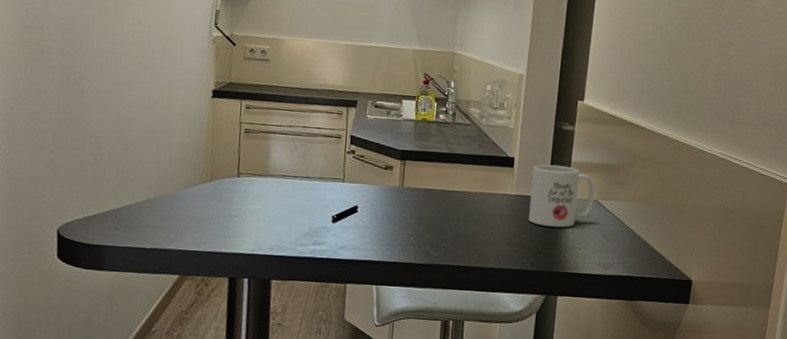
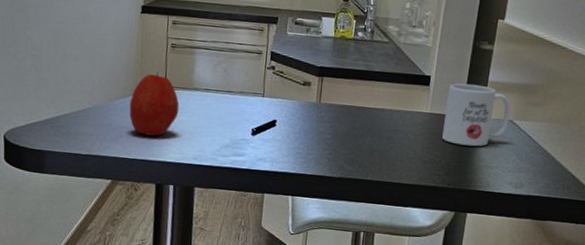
apple: none [199,158,254,227] -> present [129,71,179,136]

